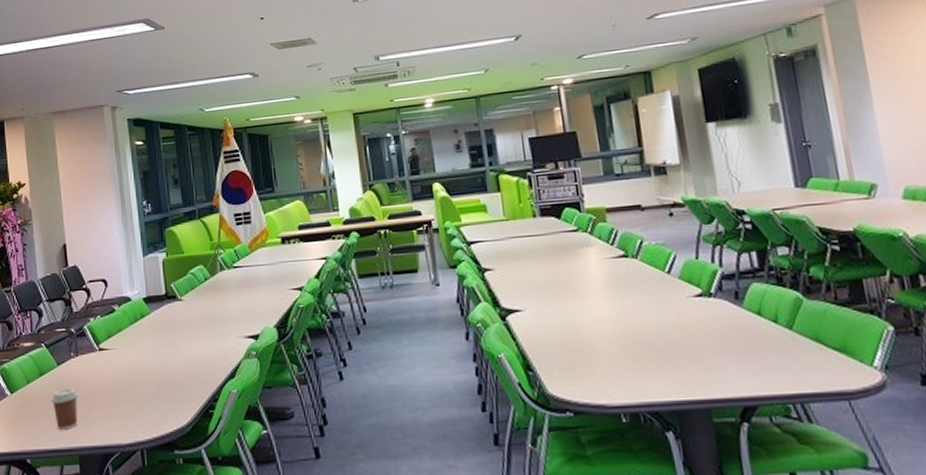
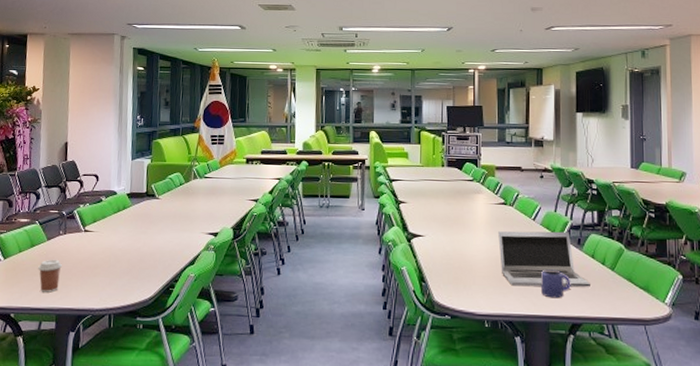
laptop: none [622,283,762,364] -> present [498,231,590,287]
mug: none [689,337,734,376] -> present [541,269,571,299]

